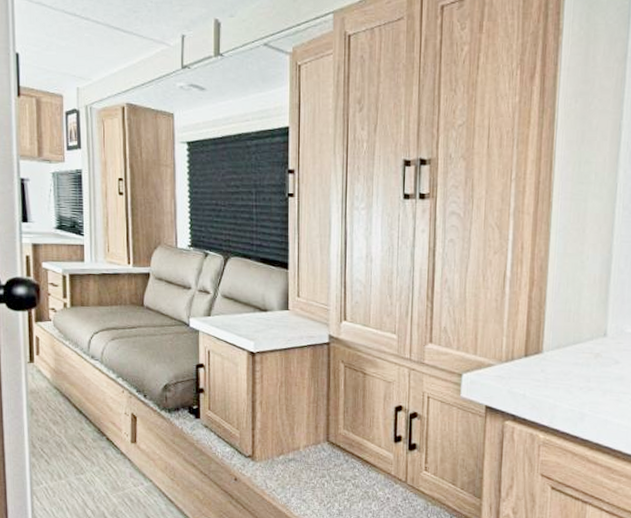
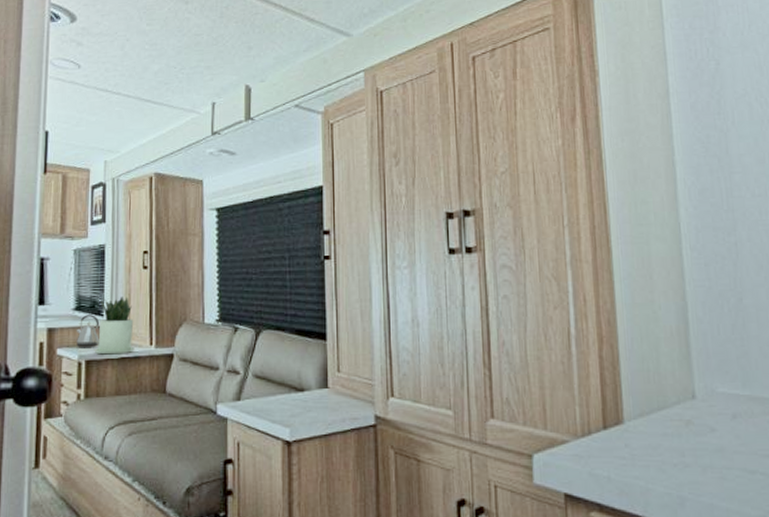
kettle: none [59,233,81,264] -> present [75,315,100,348]
planter: none [76,218,114,271] -> present [94,296,135,355]

